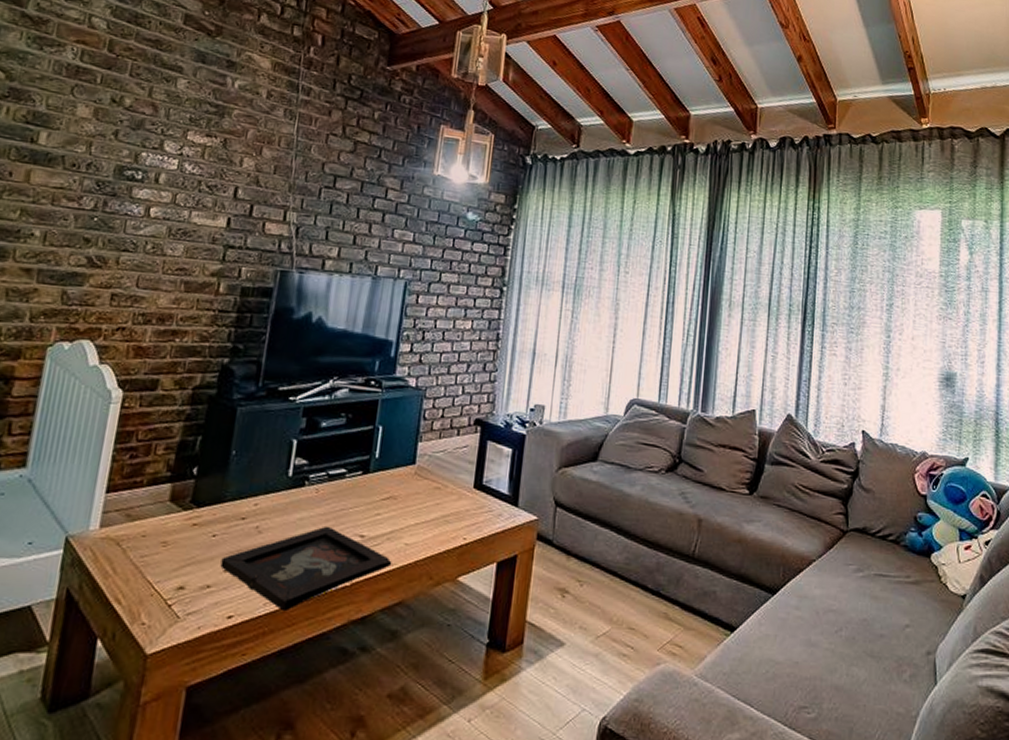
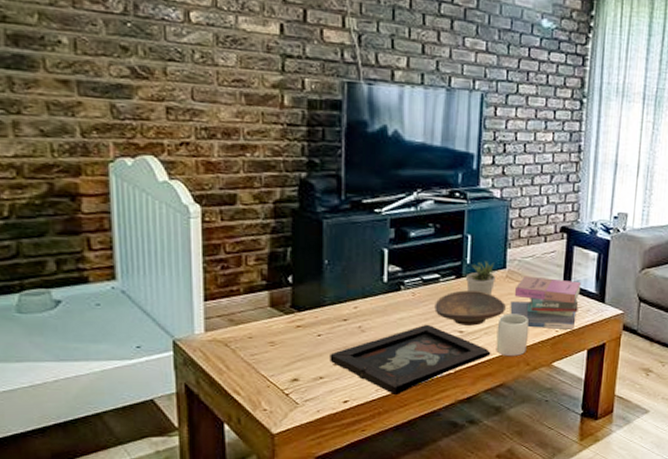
decorative bowl: none [337,488,413,530] -> present [434,290,507,326]
potted plant: none [372,456,404,494] -> present [465,262,496,295]
mug: none [397,516,436,569] -> present [496,313,530,357]
books: none [415,472,494,538] -> present [510,275,582,330]

